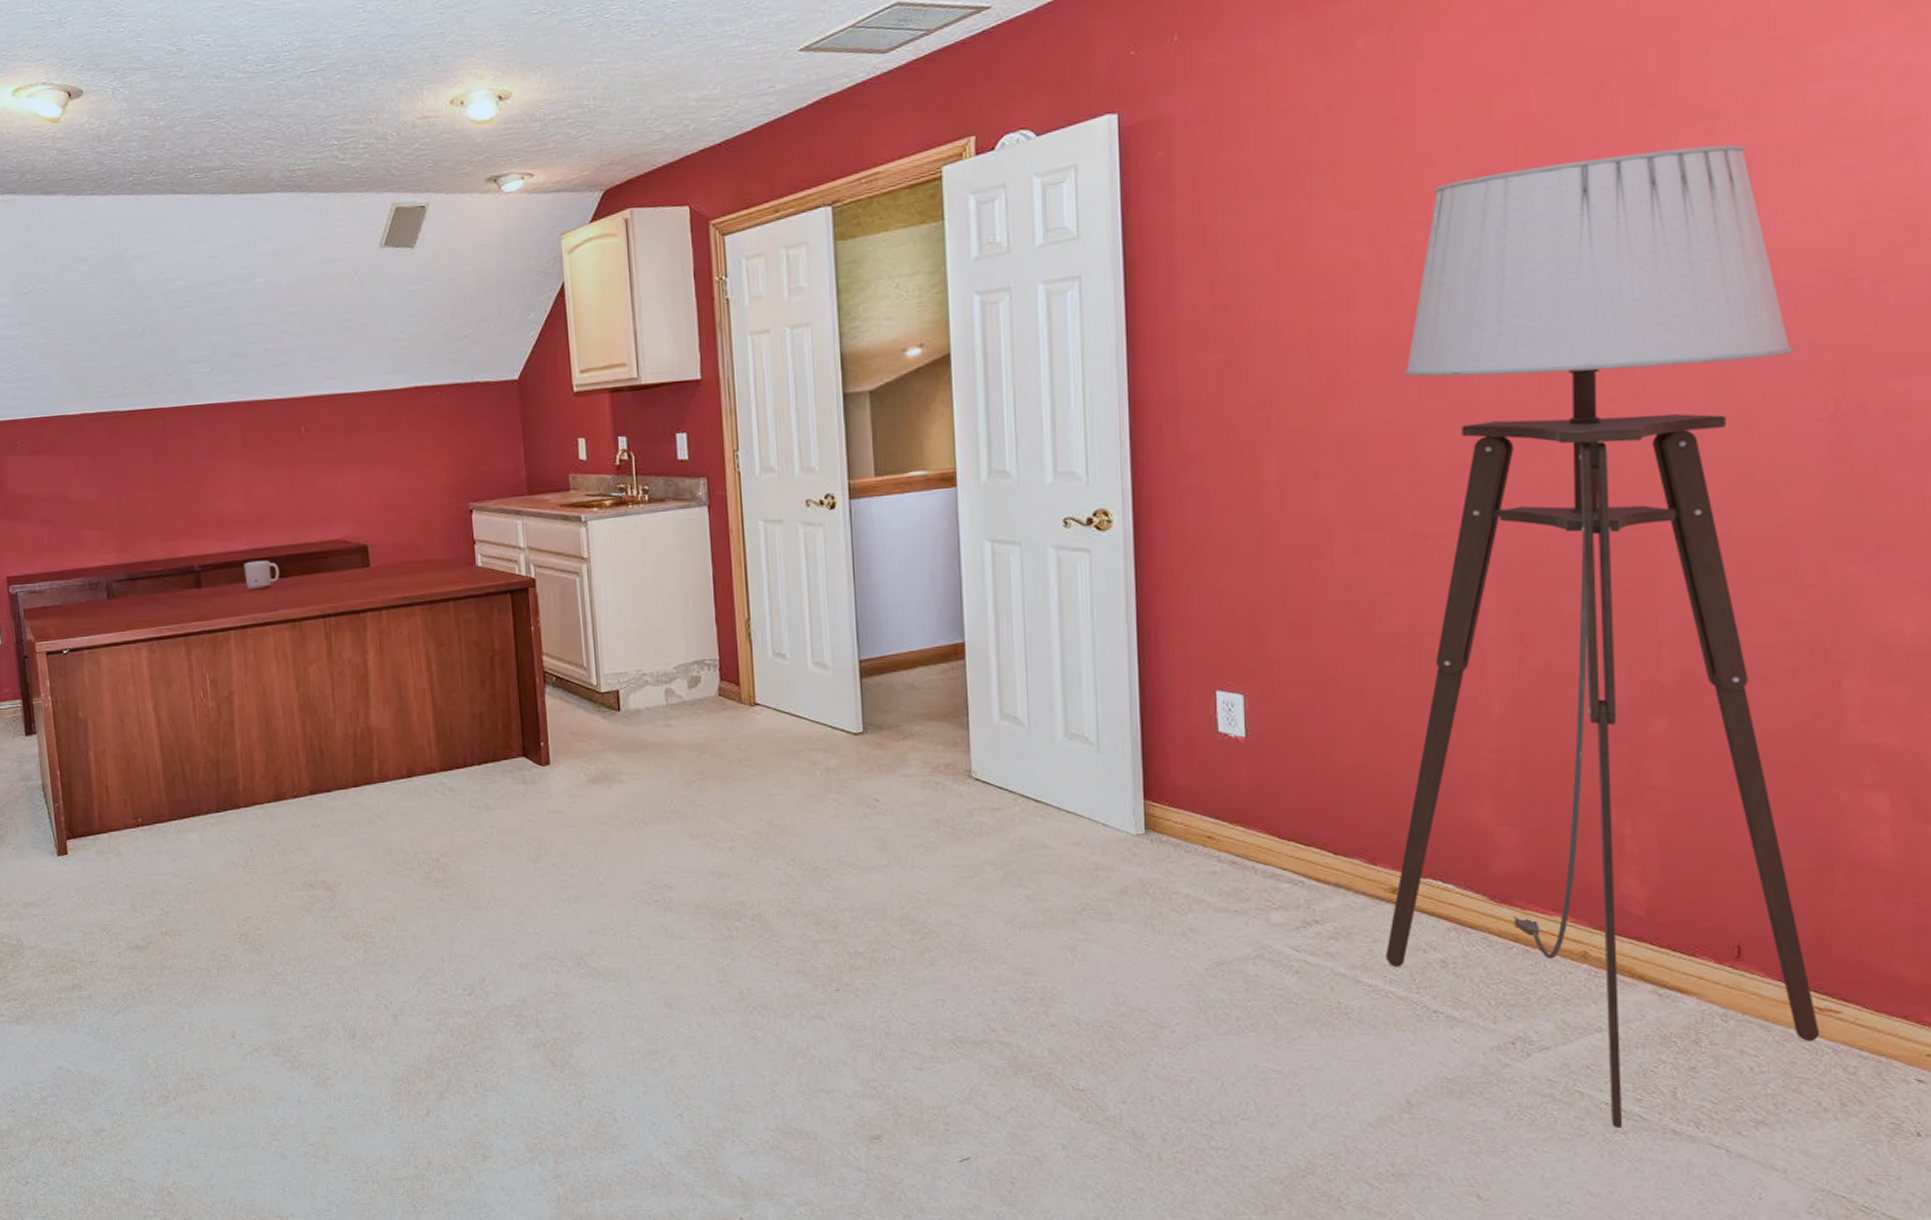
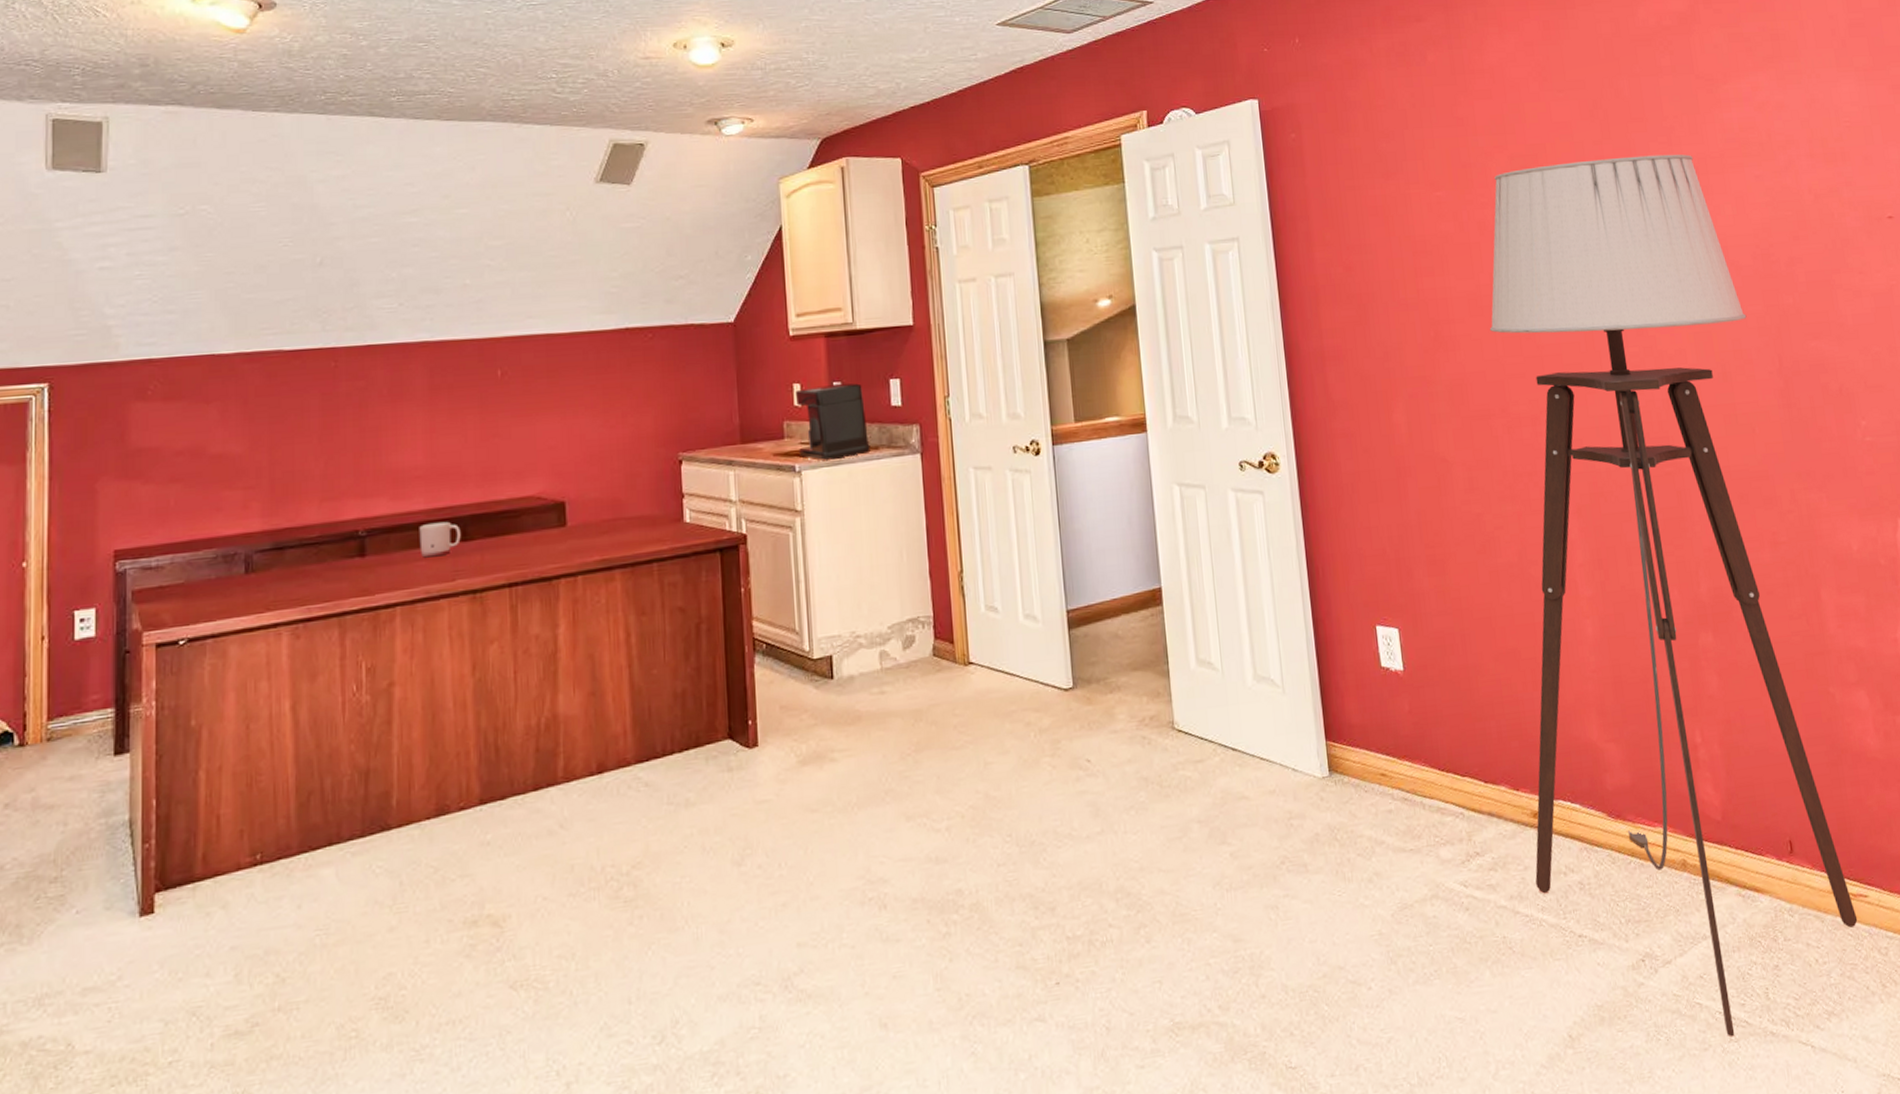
coffee maker: none [581,437,656,511] -> present [796,382,870,460]

